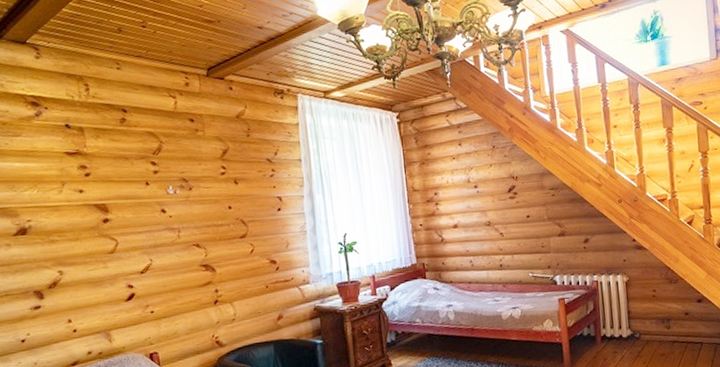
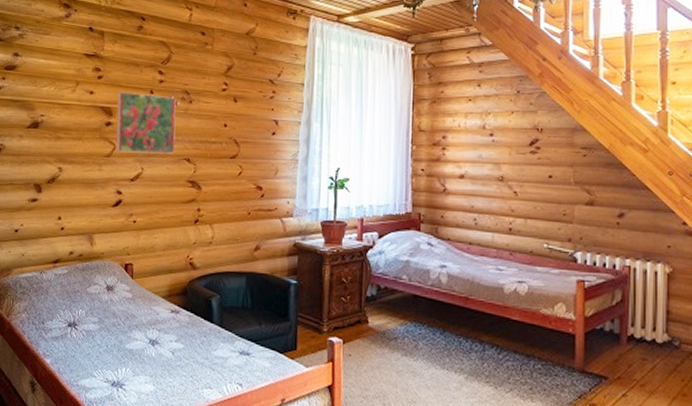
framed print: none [110,186,182,248] -> present [115,91,176,154]

